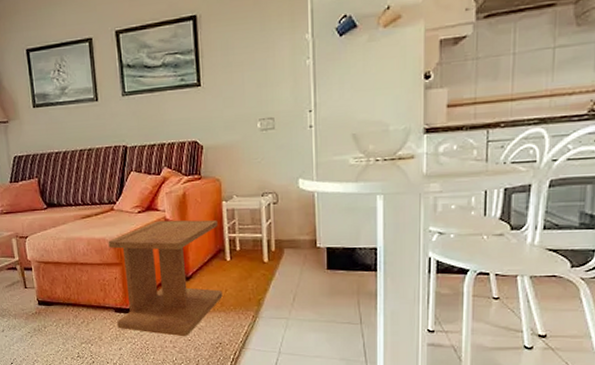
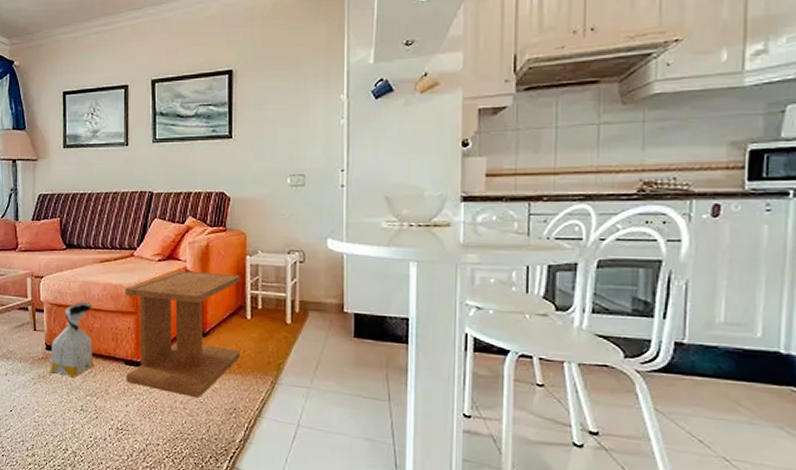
bag: none [43,257,86,328] -> present [49,301,95,378]

